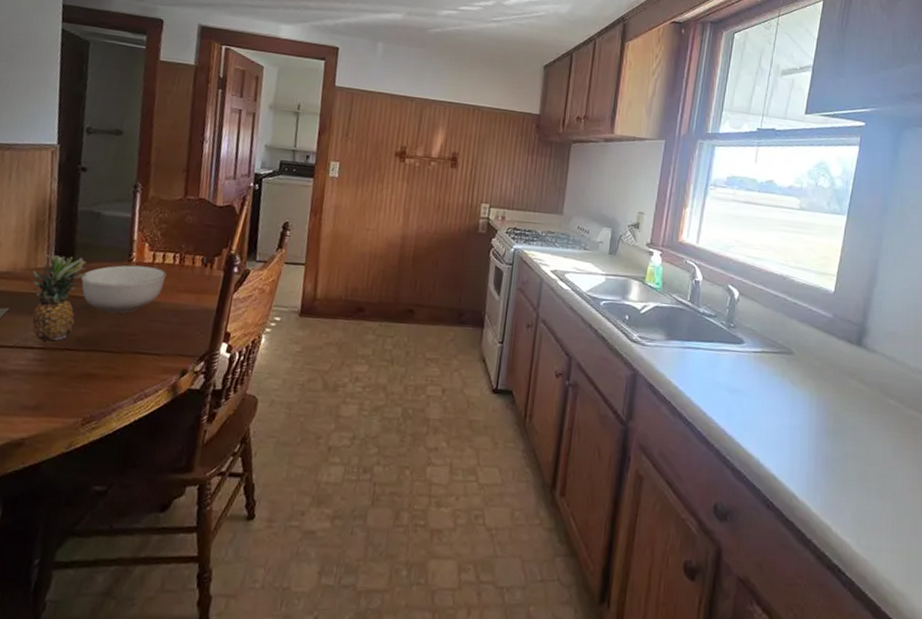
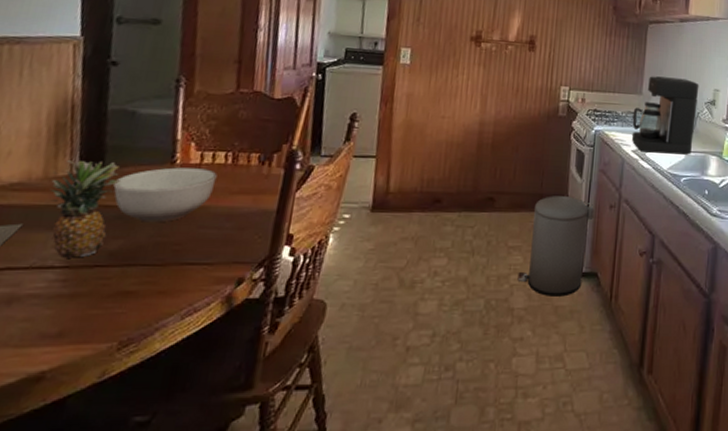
pedal bin: none [434,311,510,412] -> present [517,196,593,297]
coffee maker: none [550,196,623,278] -> present [631,76,699,155]

